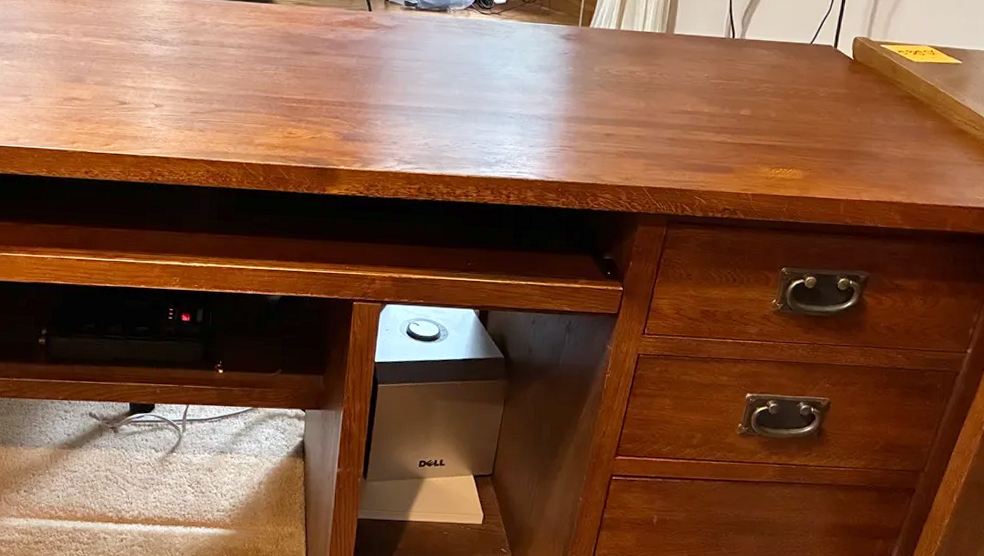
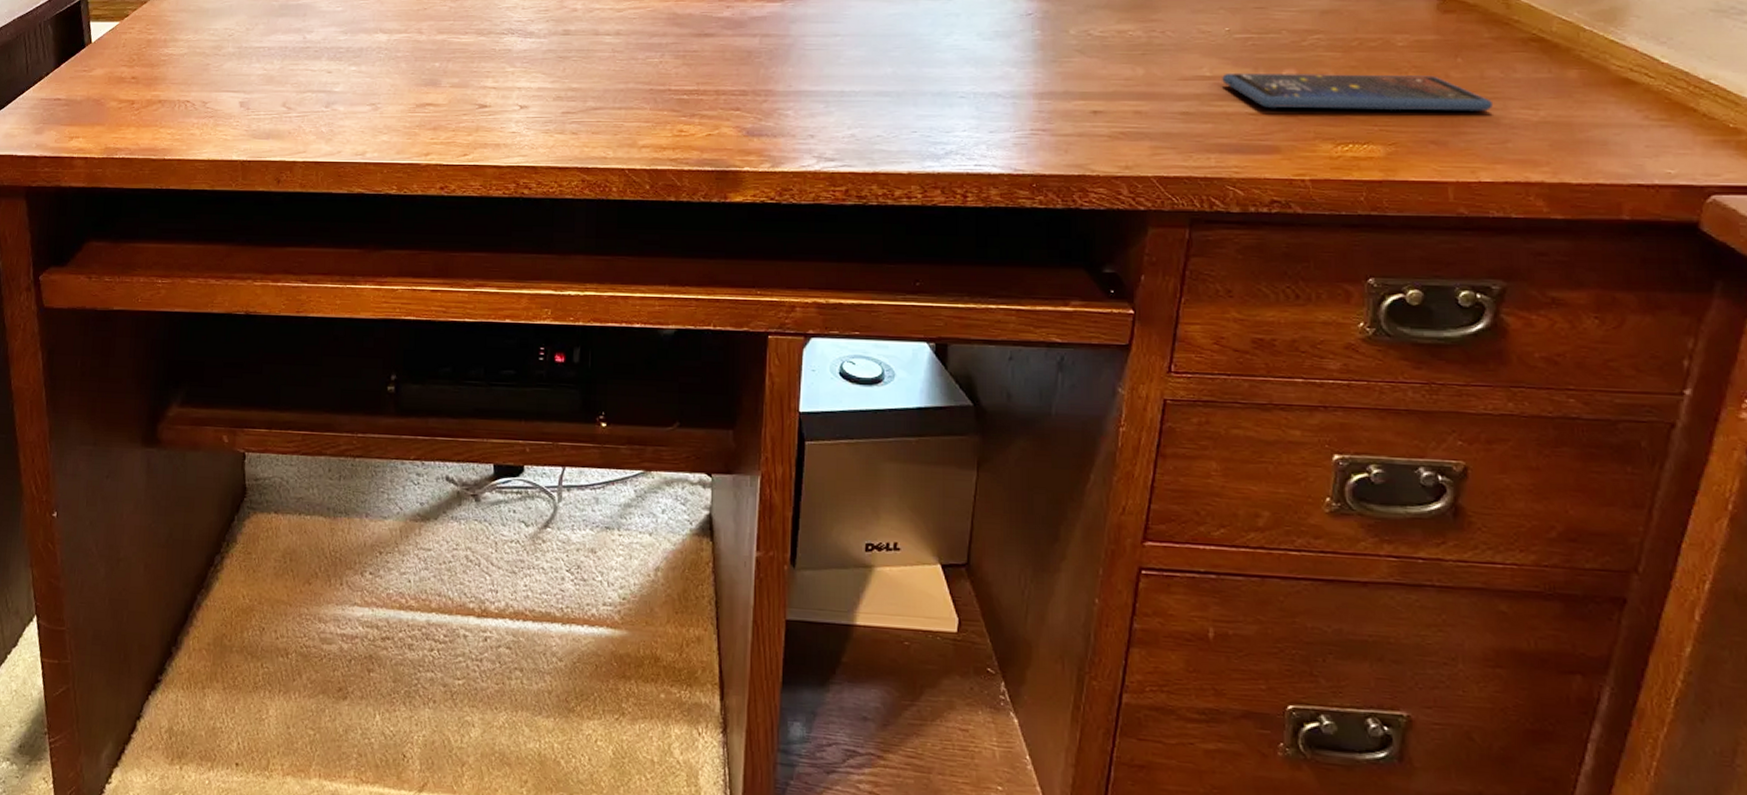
smartphone: none [699,109,876,149] -> present [1222,72,1493,112]

